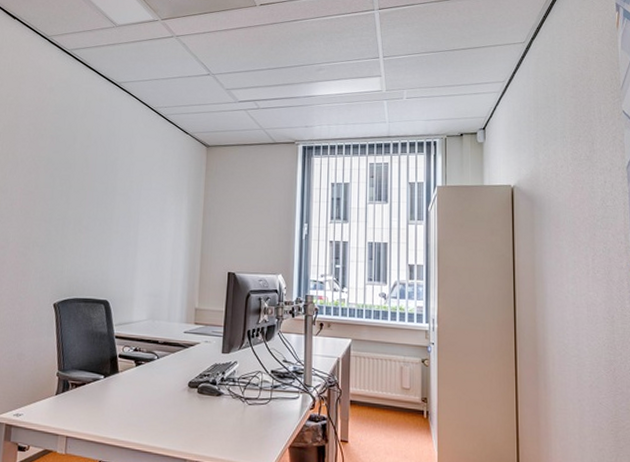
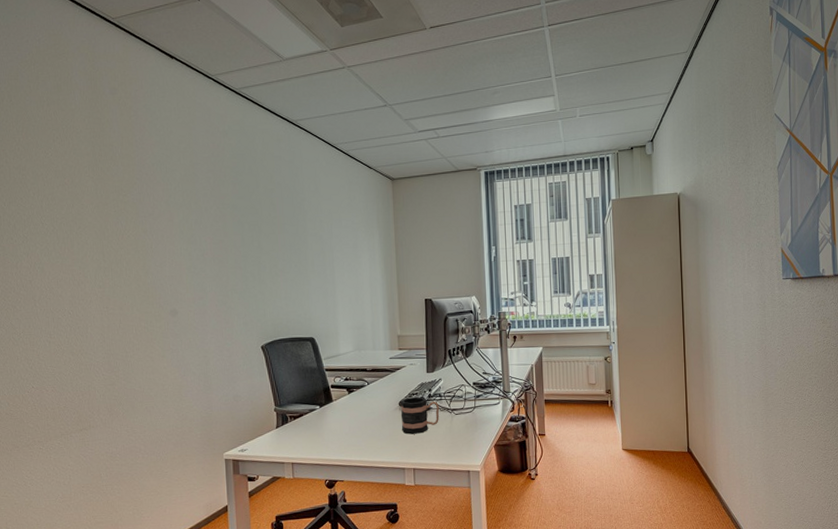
mug: none [187,378,232,422] -> present [400,397,440,434]

